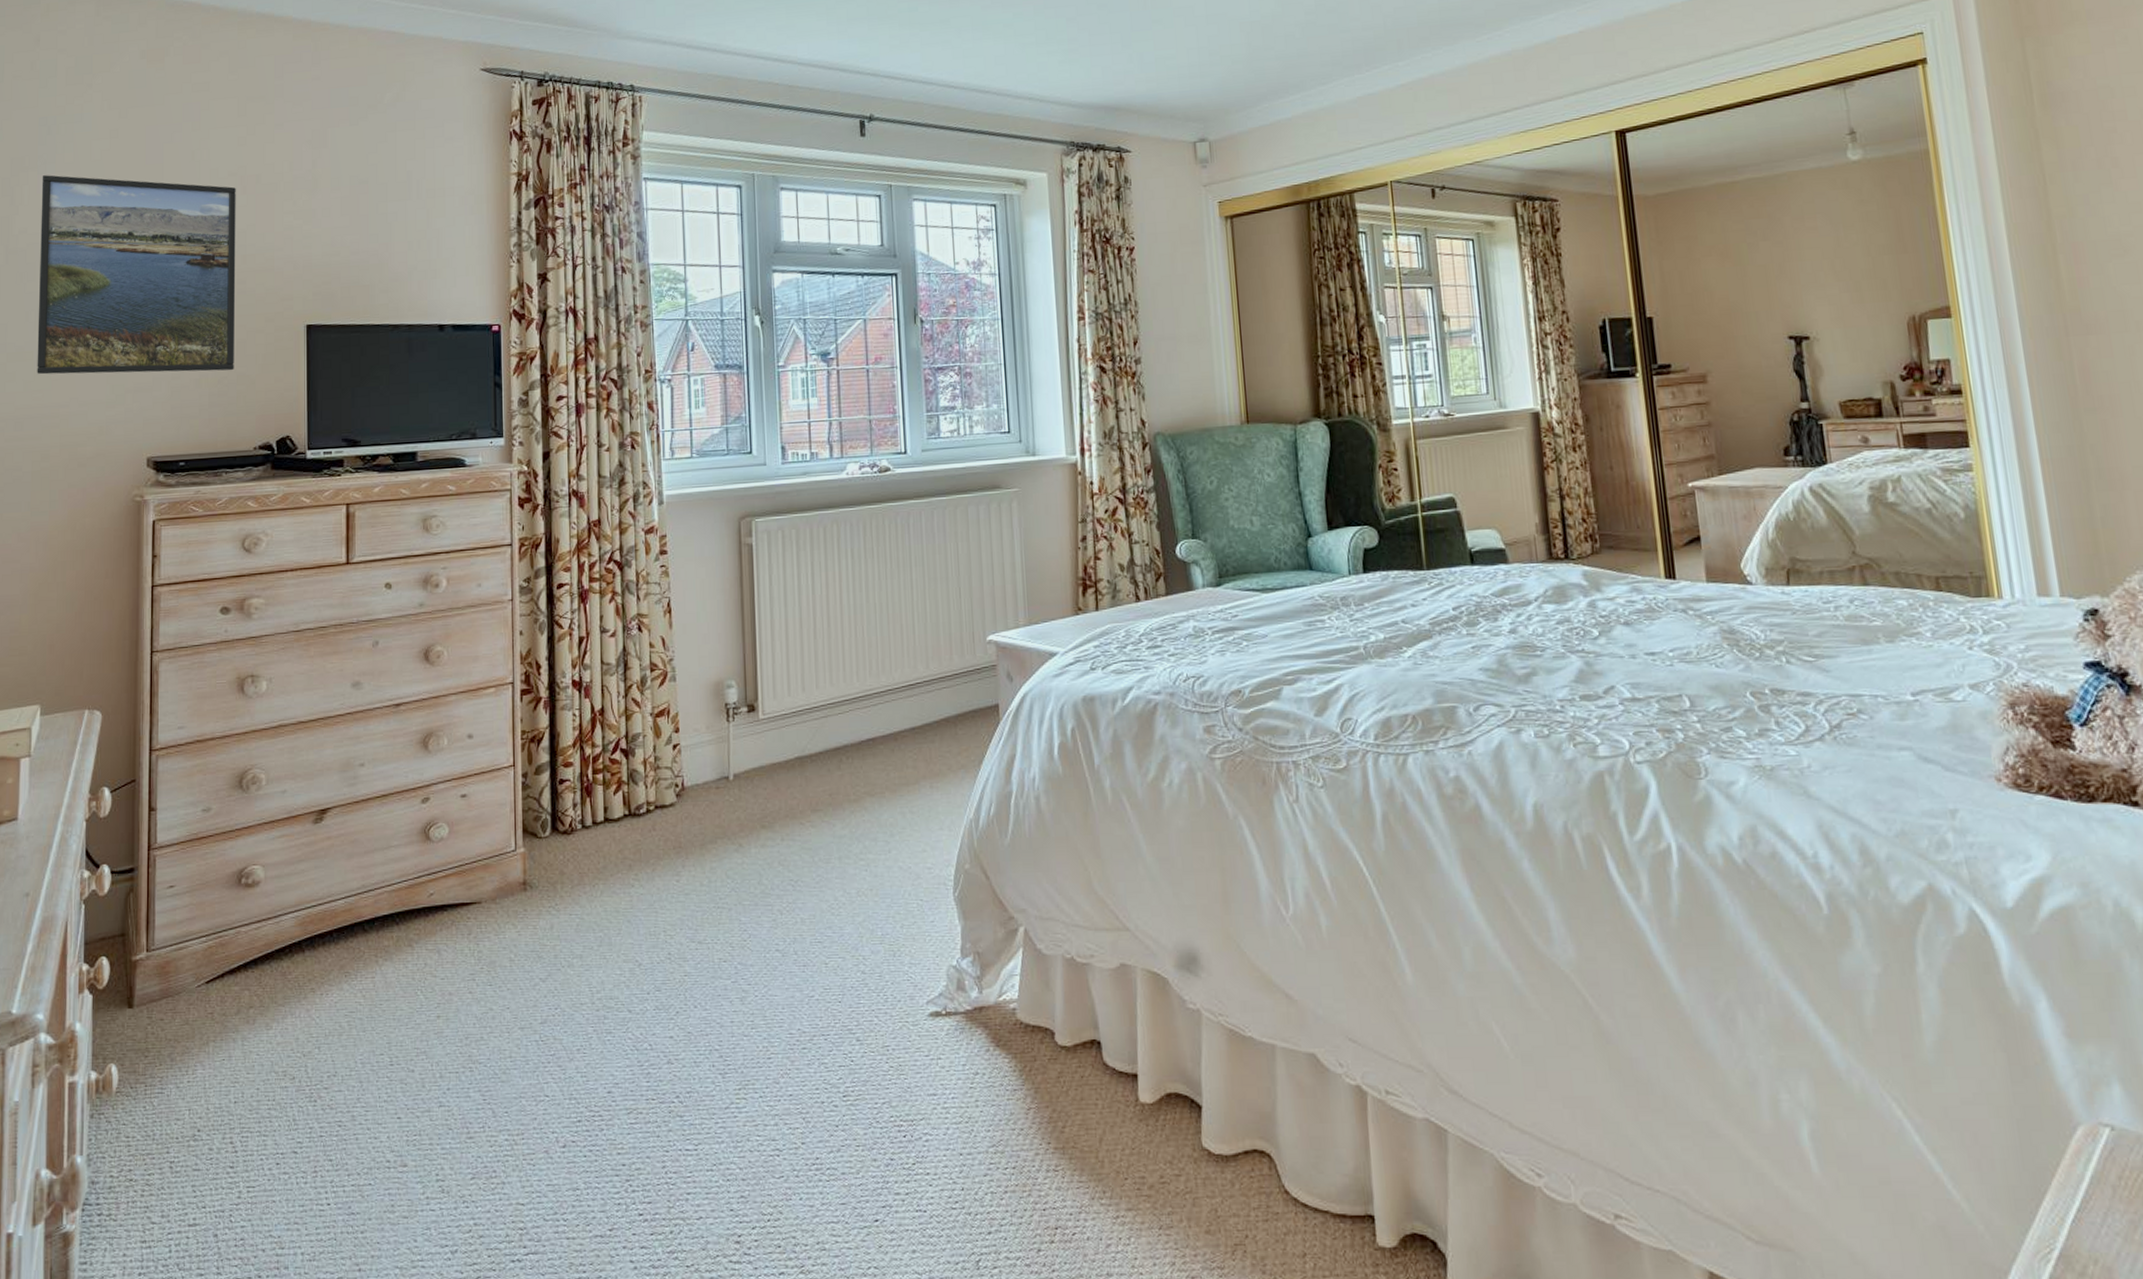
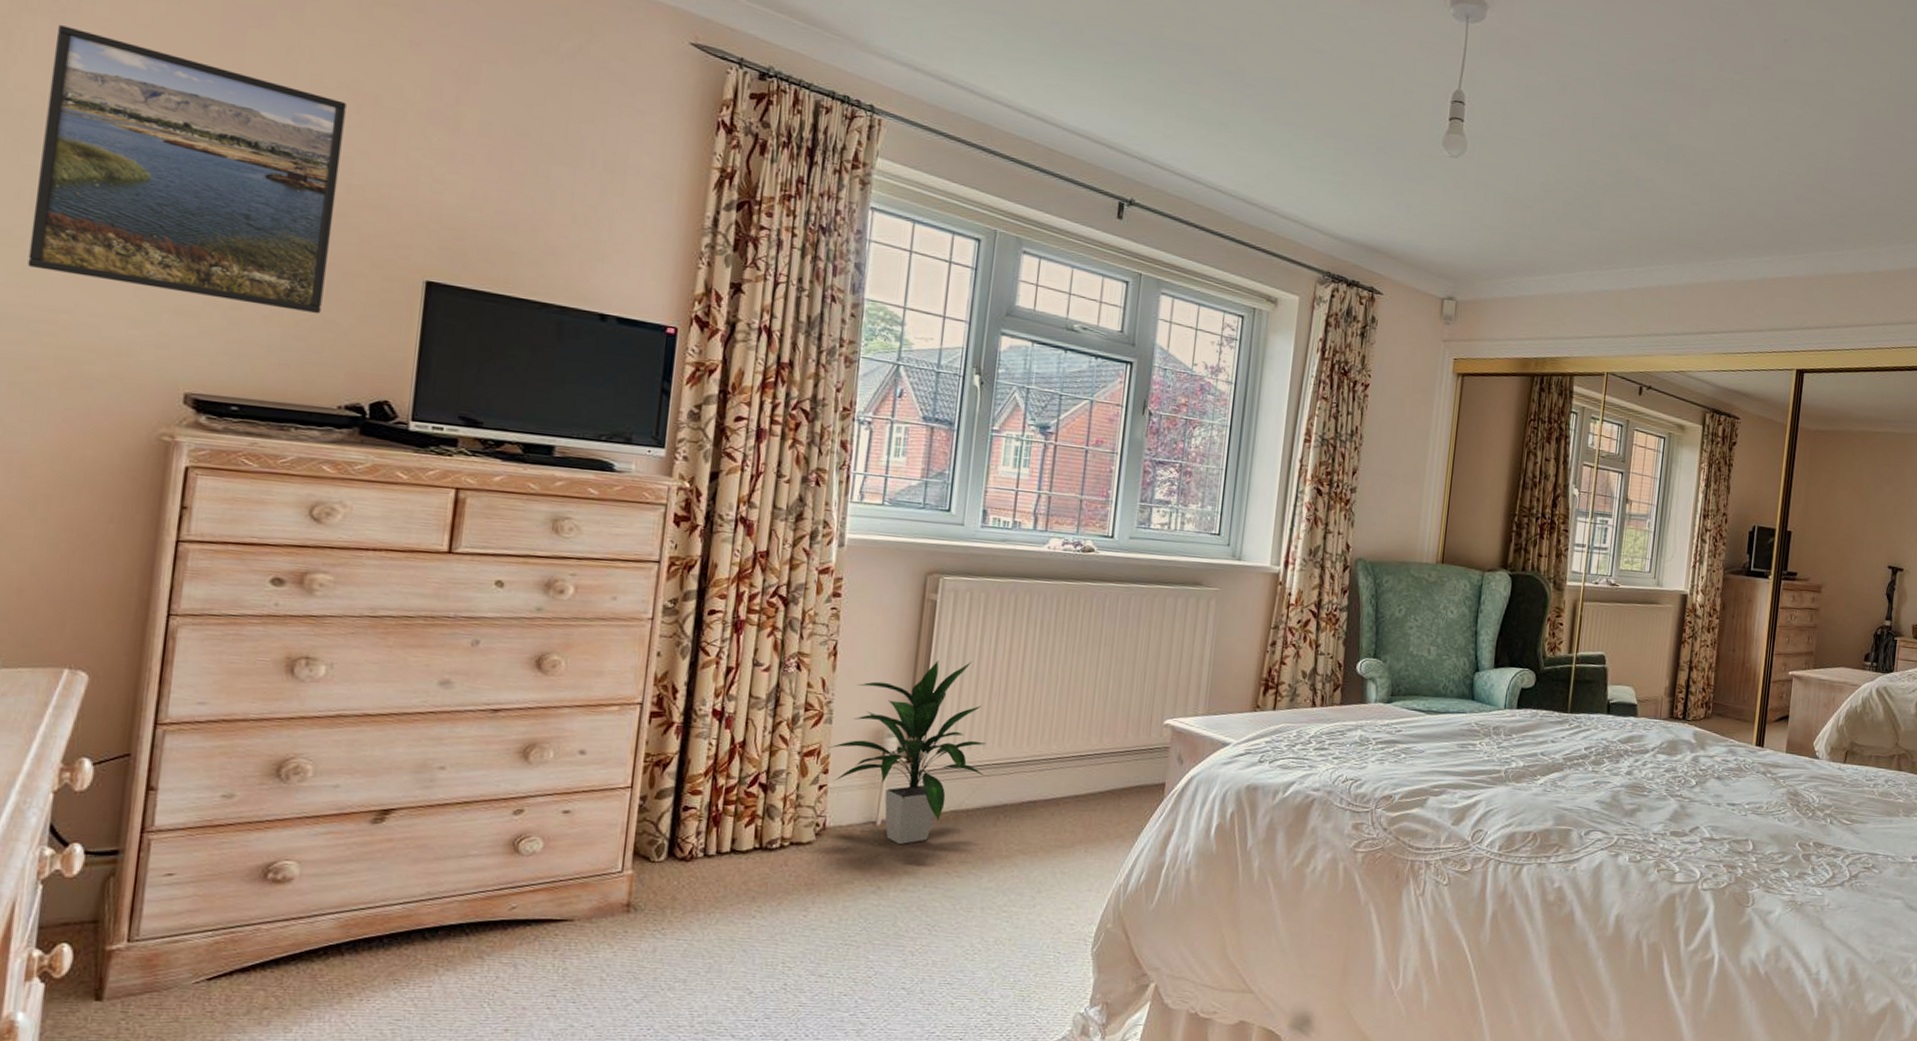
indoor plant: none [676,600,821,797] -> present [828,660,986,844]

